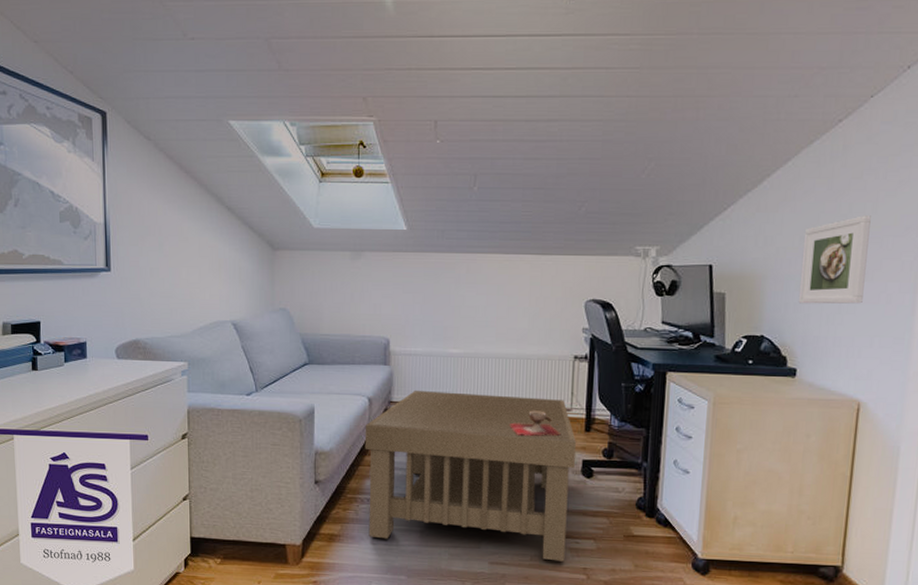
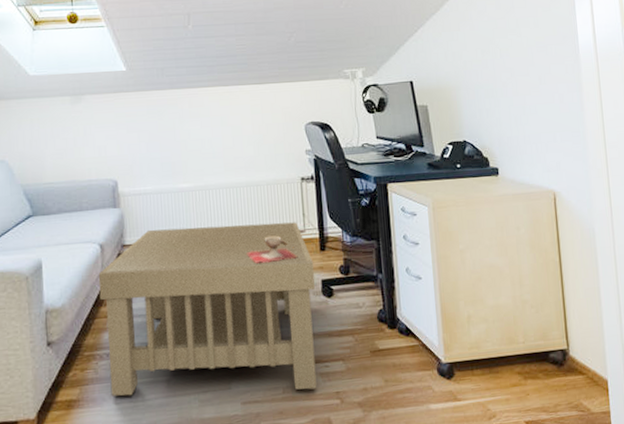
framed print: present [798,215,871,304] -> none [484,28,541,109]

